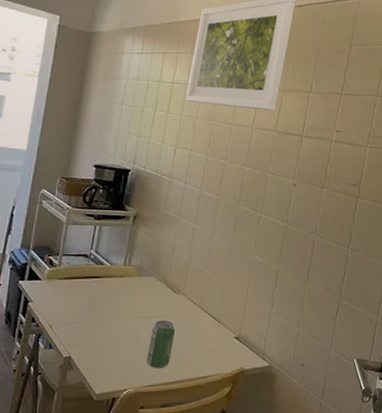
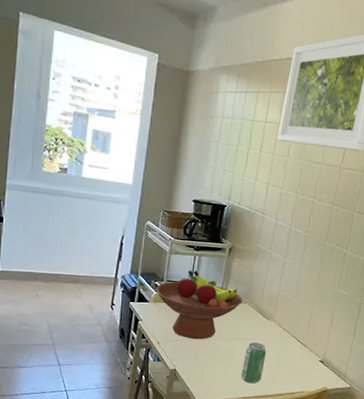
fruit bowl: none [49,241,149,320] -> present [156,270,243,340]

